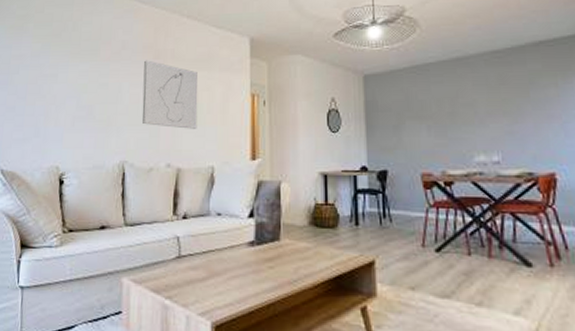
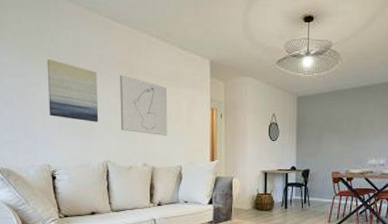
wall art: none [63,47,119,115] -> present [47,58,99,122]

